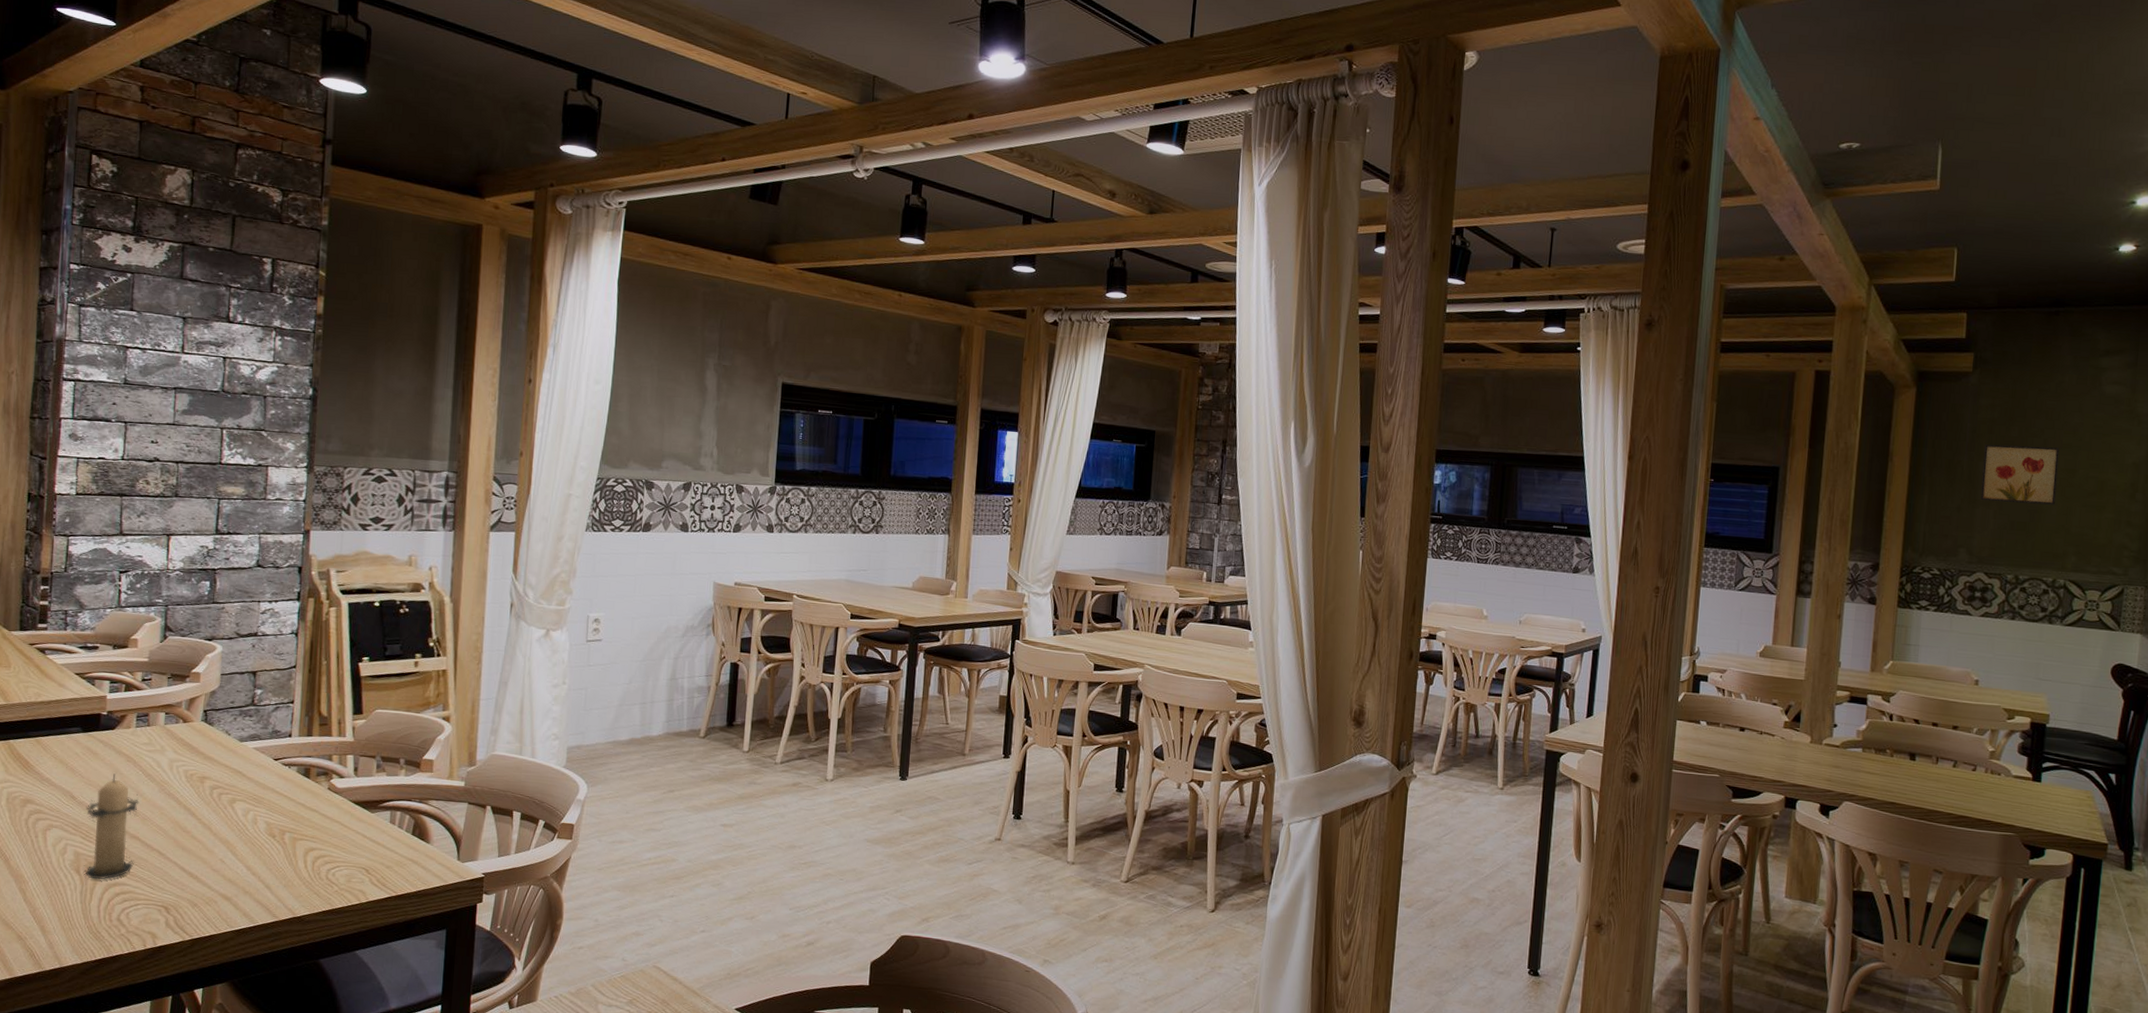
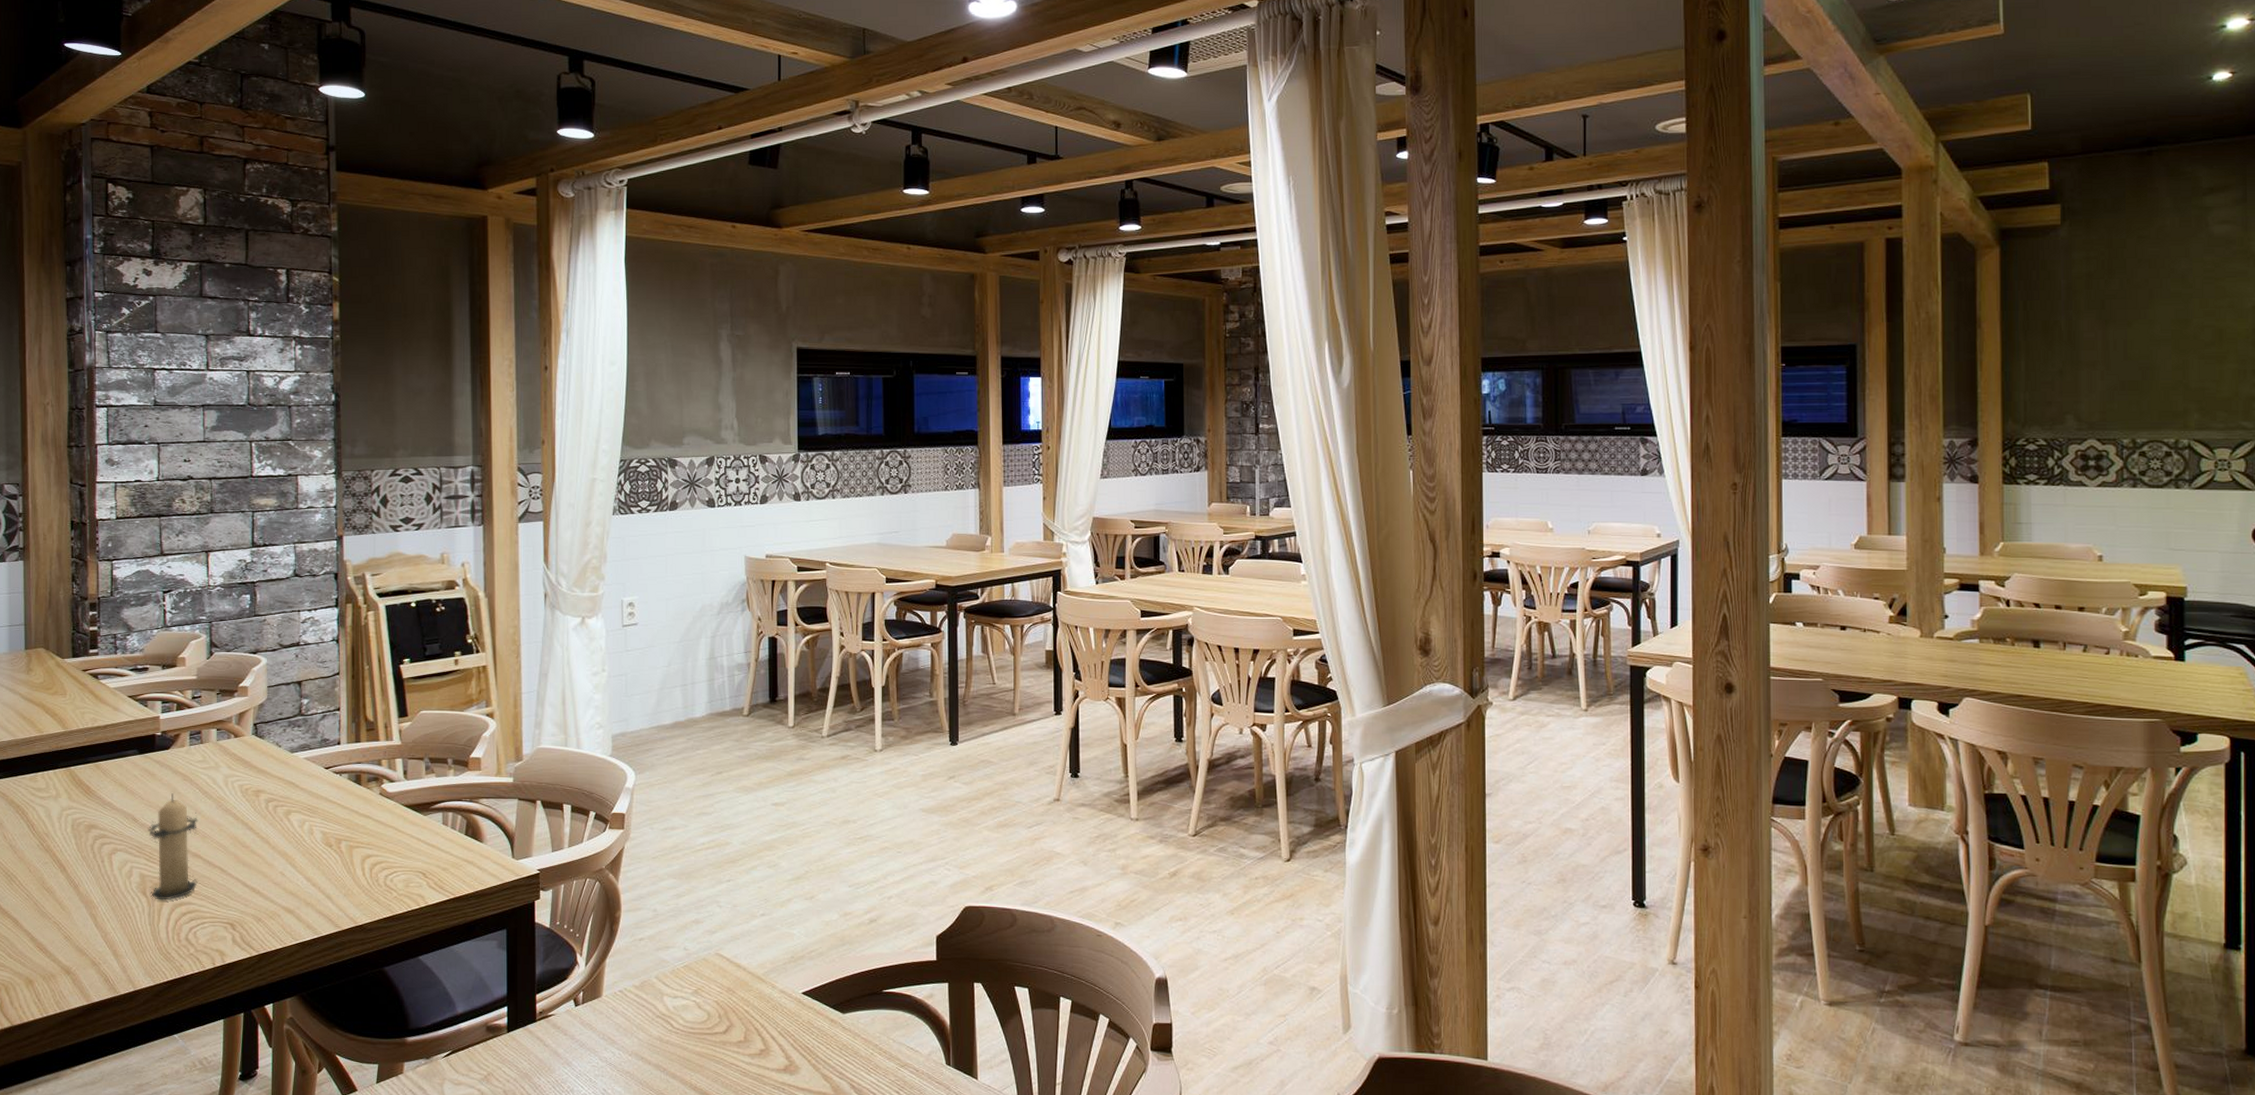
wall art: present [1980,444,2060,505] -> none [2083,298,2169,362]

